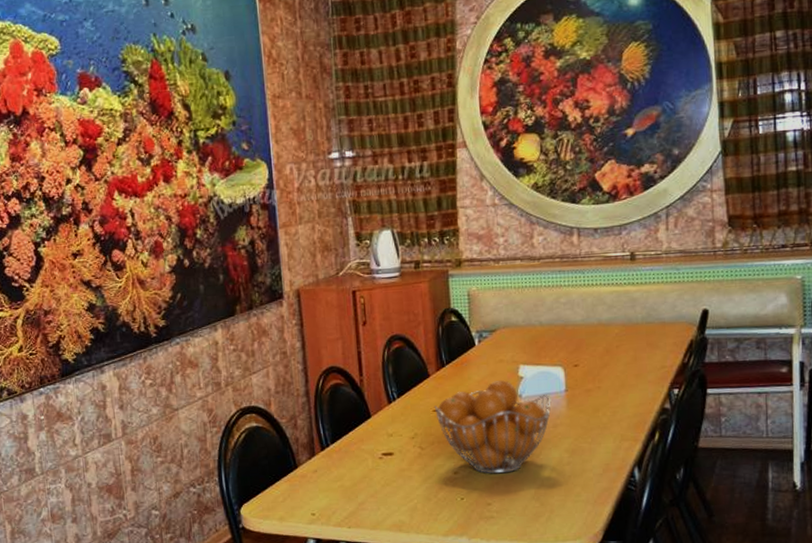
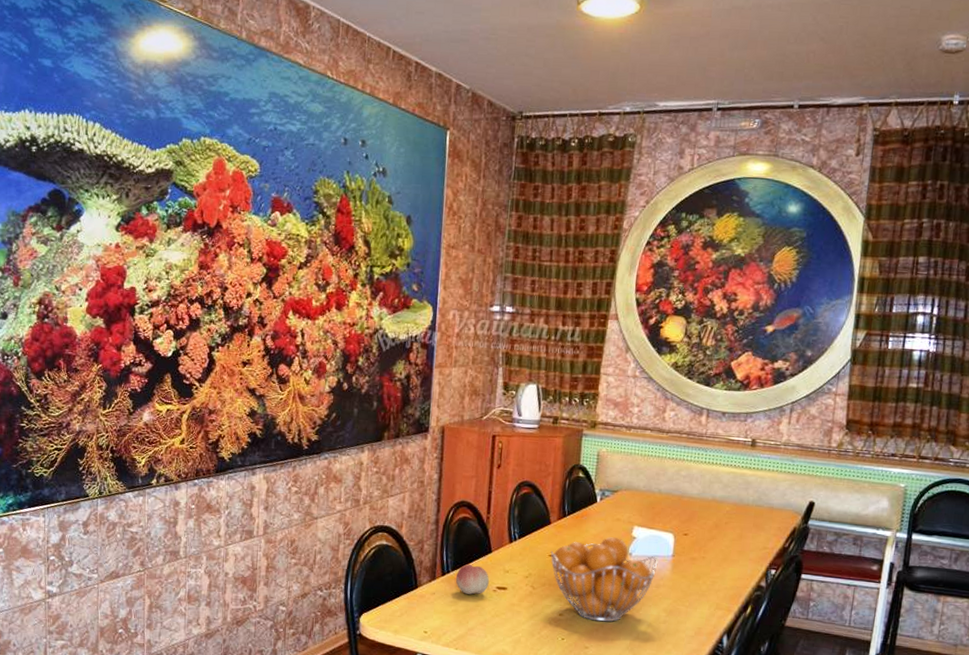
fruit: none [336,433,373,466] -> present [455,563,489,595]

